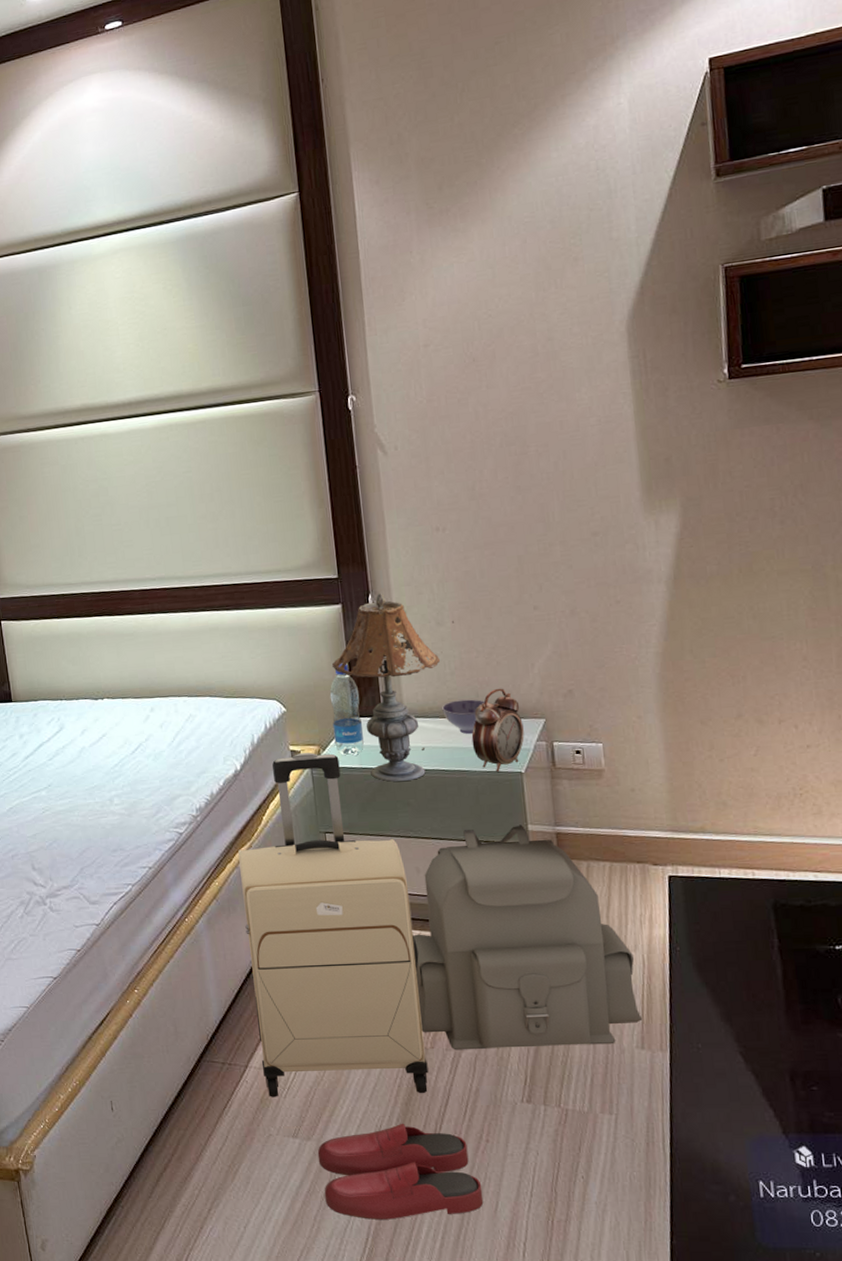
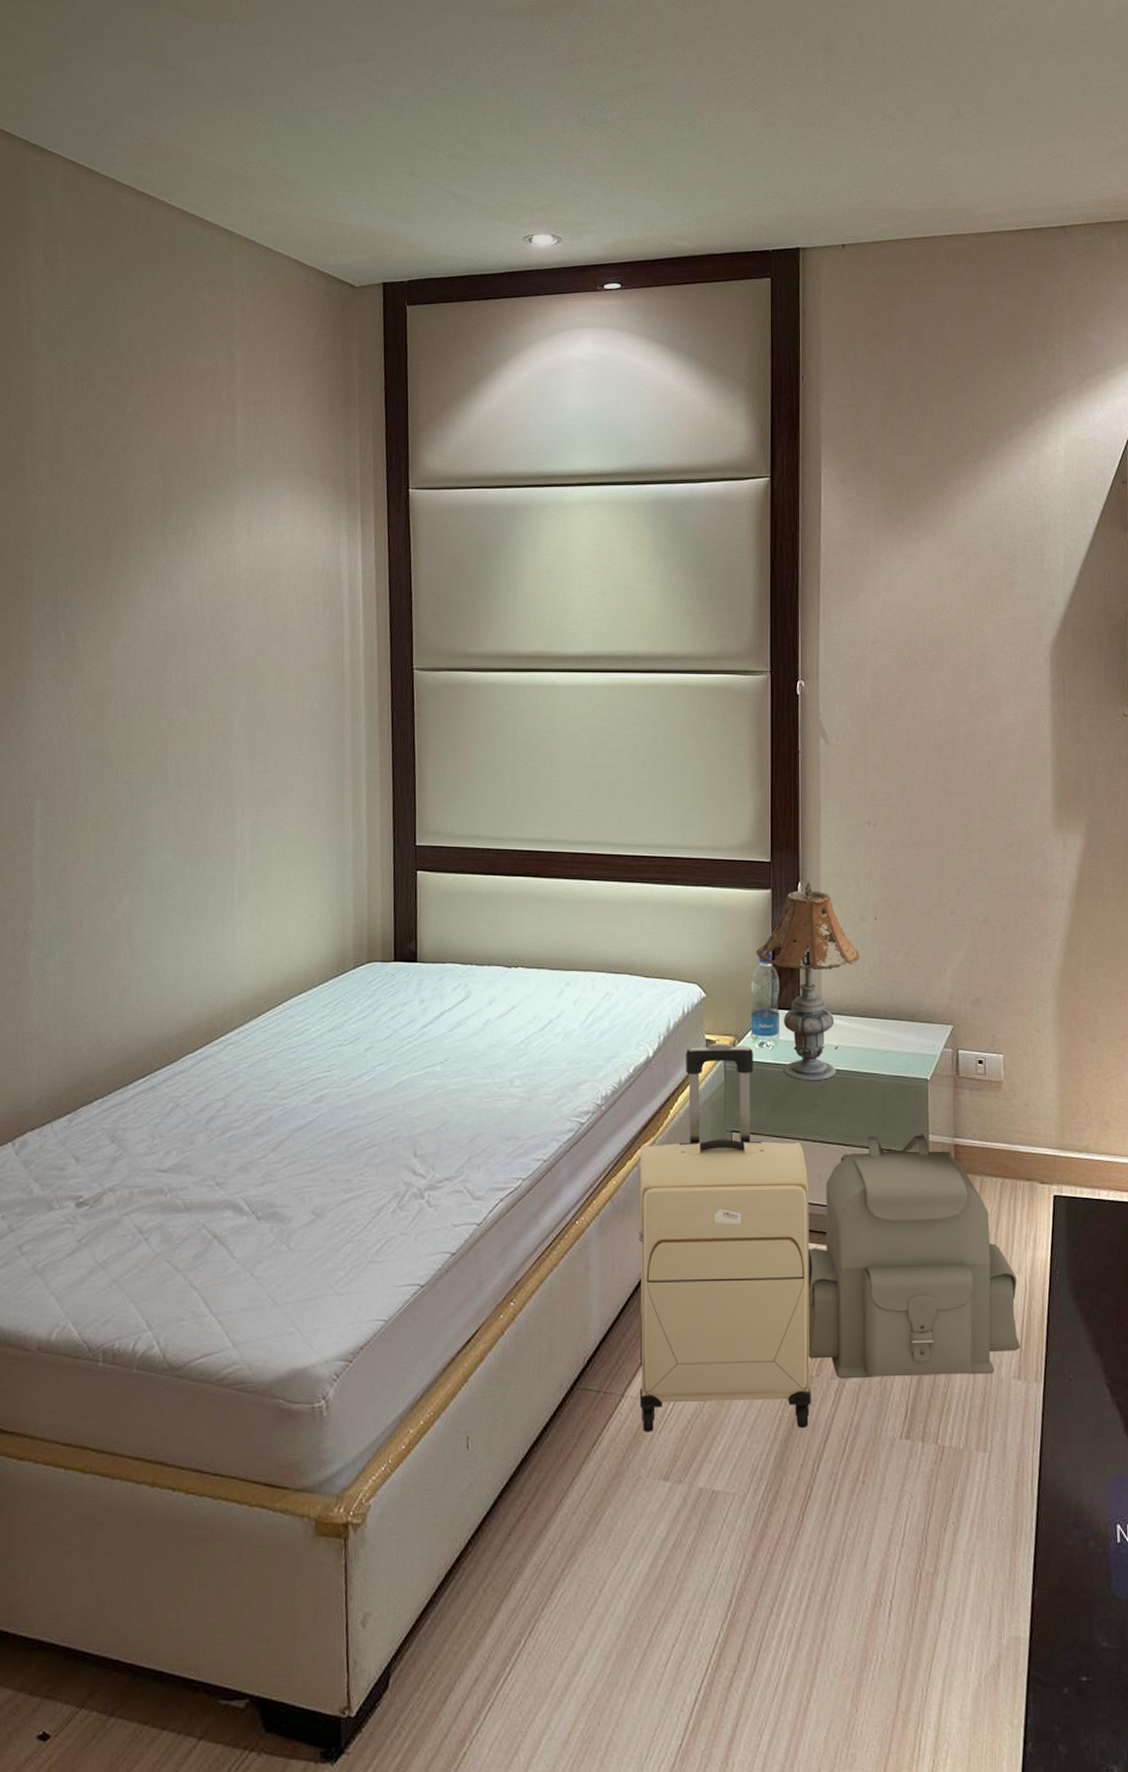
slippers: present [317,1123,484,1220] -> none [688,1462,854,1577]
bowl: present [441,699,489,734] -> none [857,999,902,1035]
alarm clock: present [471,688,525,772] -> none [883,990,933,1077]

